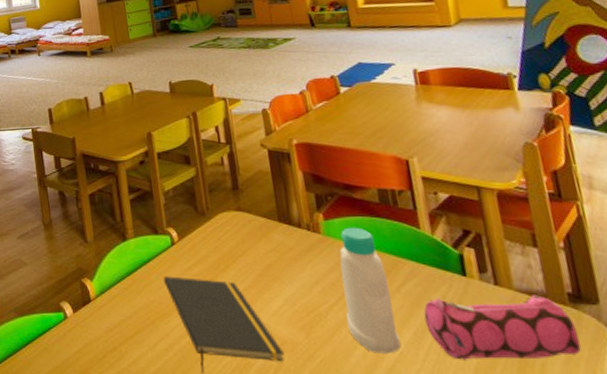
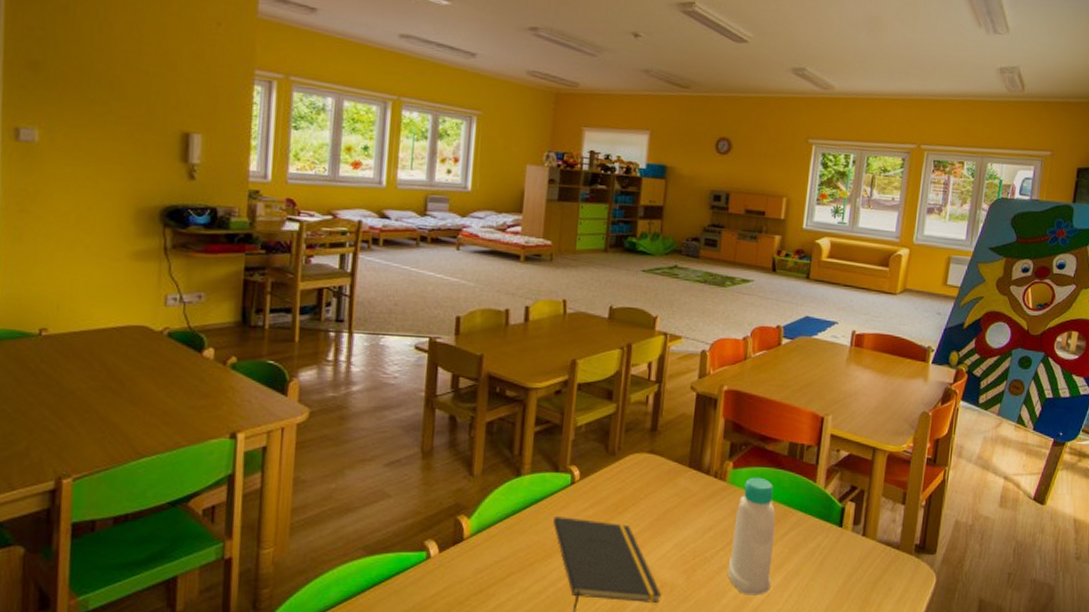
pencil case: present [423,295,582,360] -> none [796,545,914,601]

